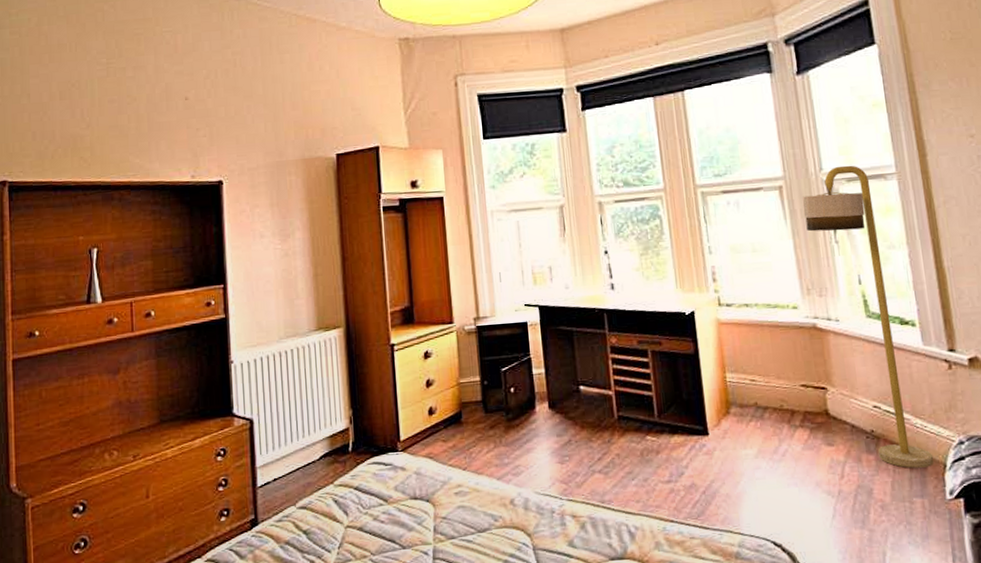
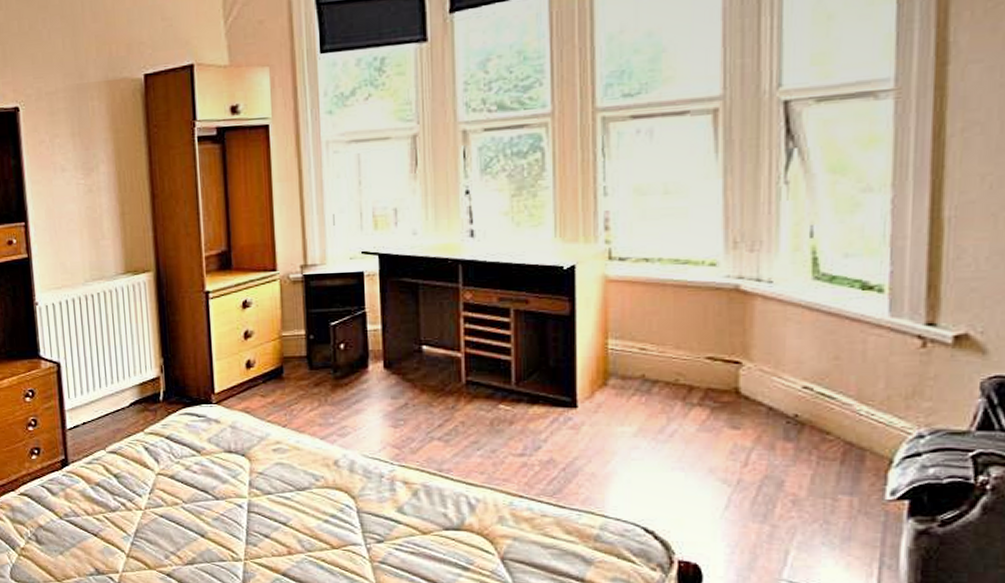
floor lamp: present [802,165,934,468] -> none [744,79,877,462]

